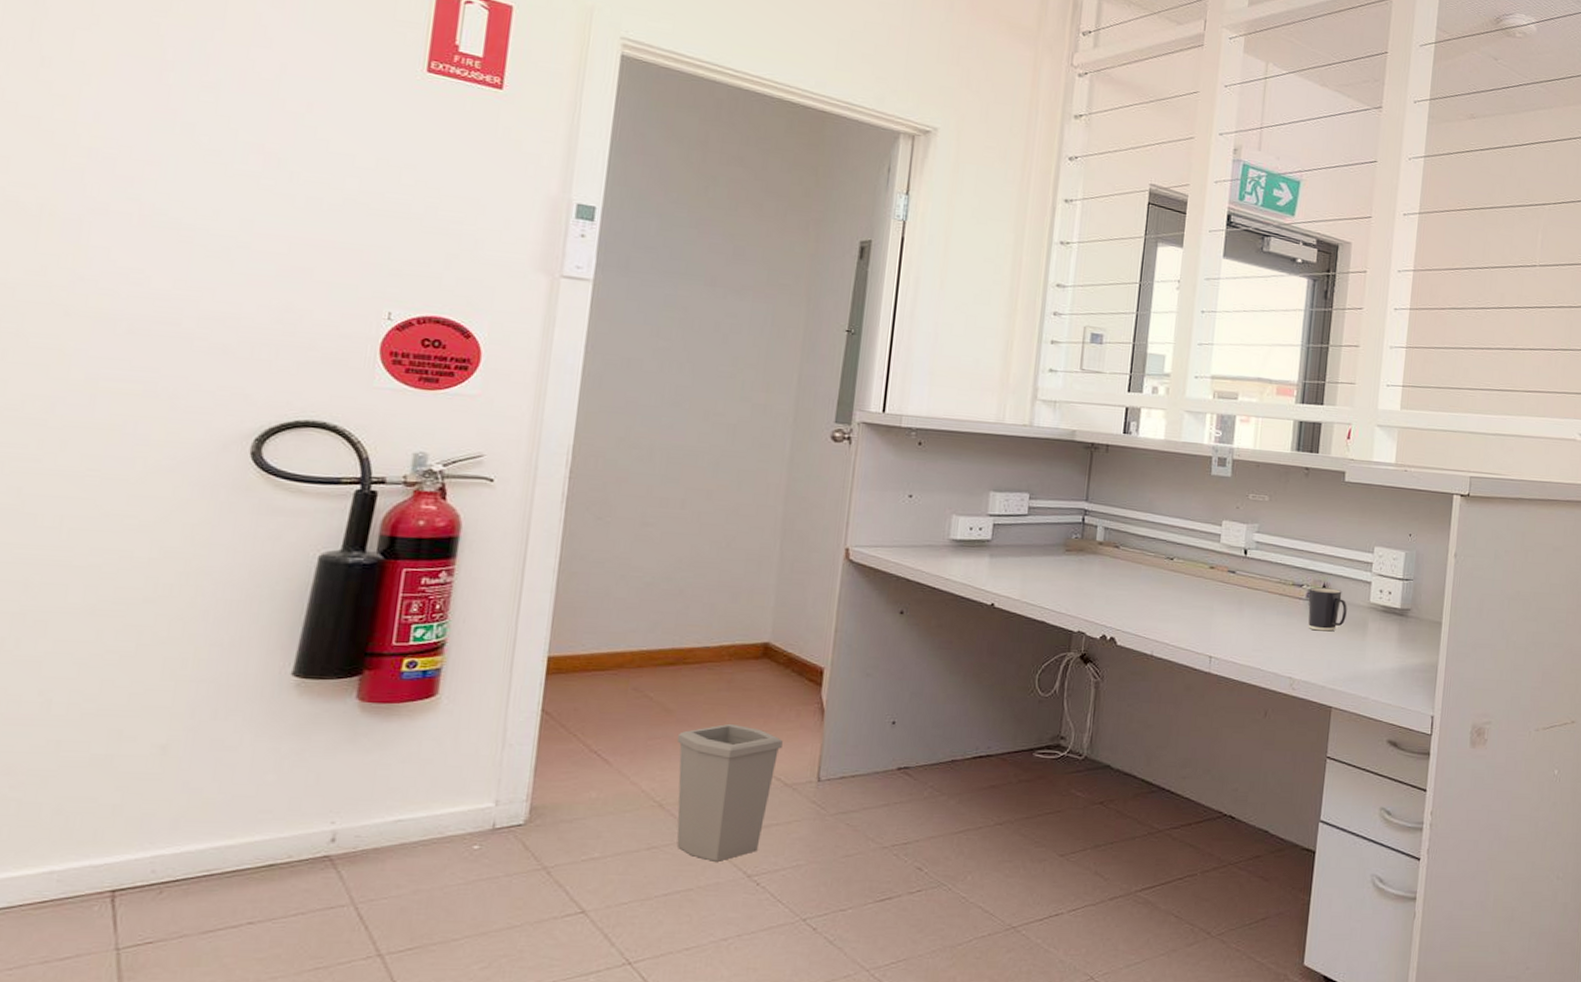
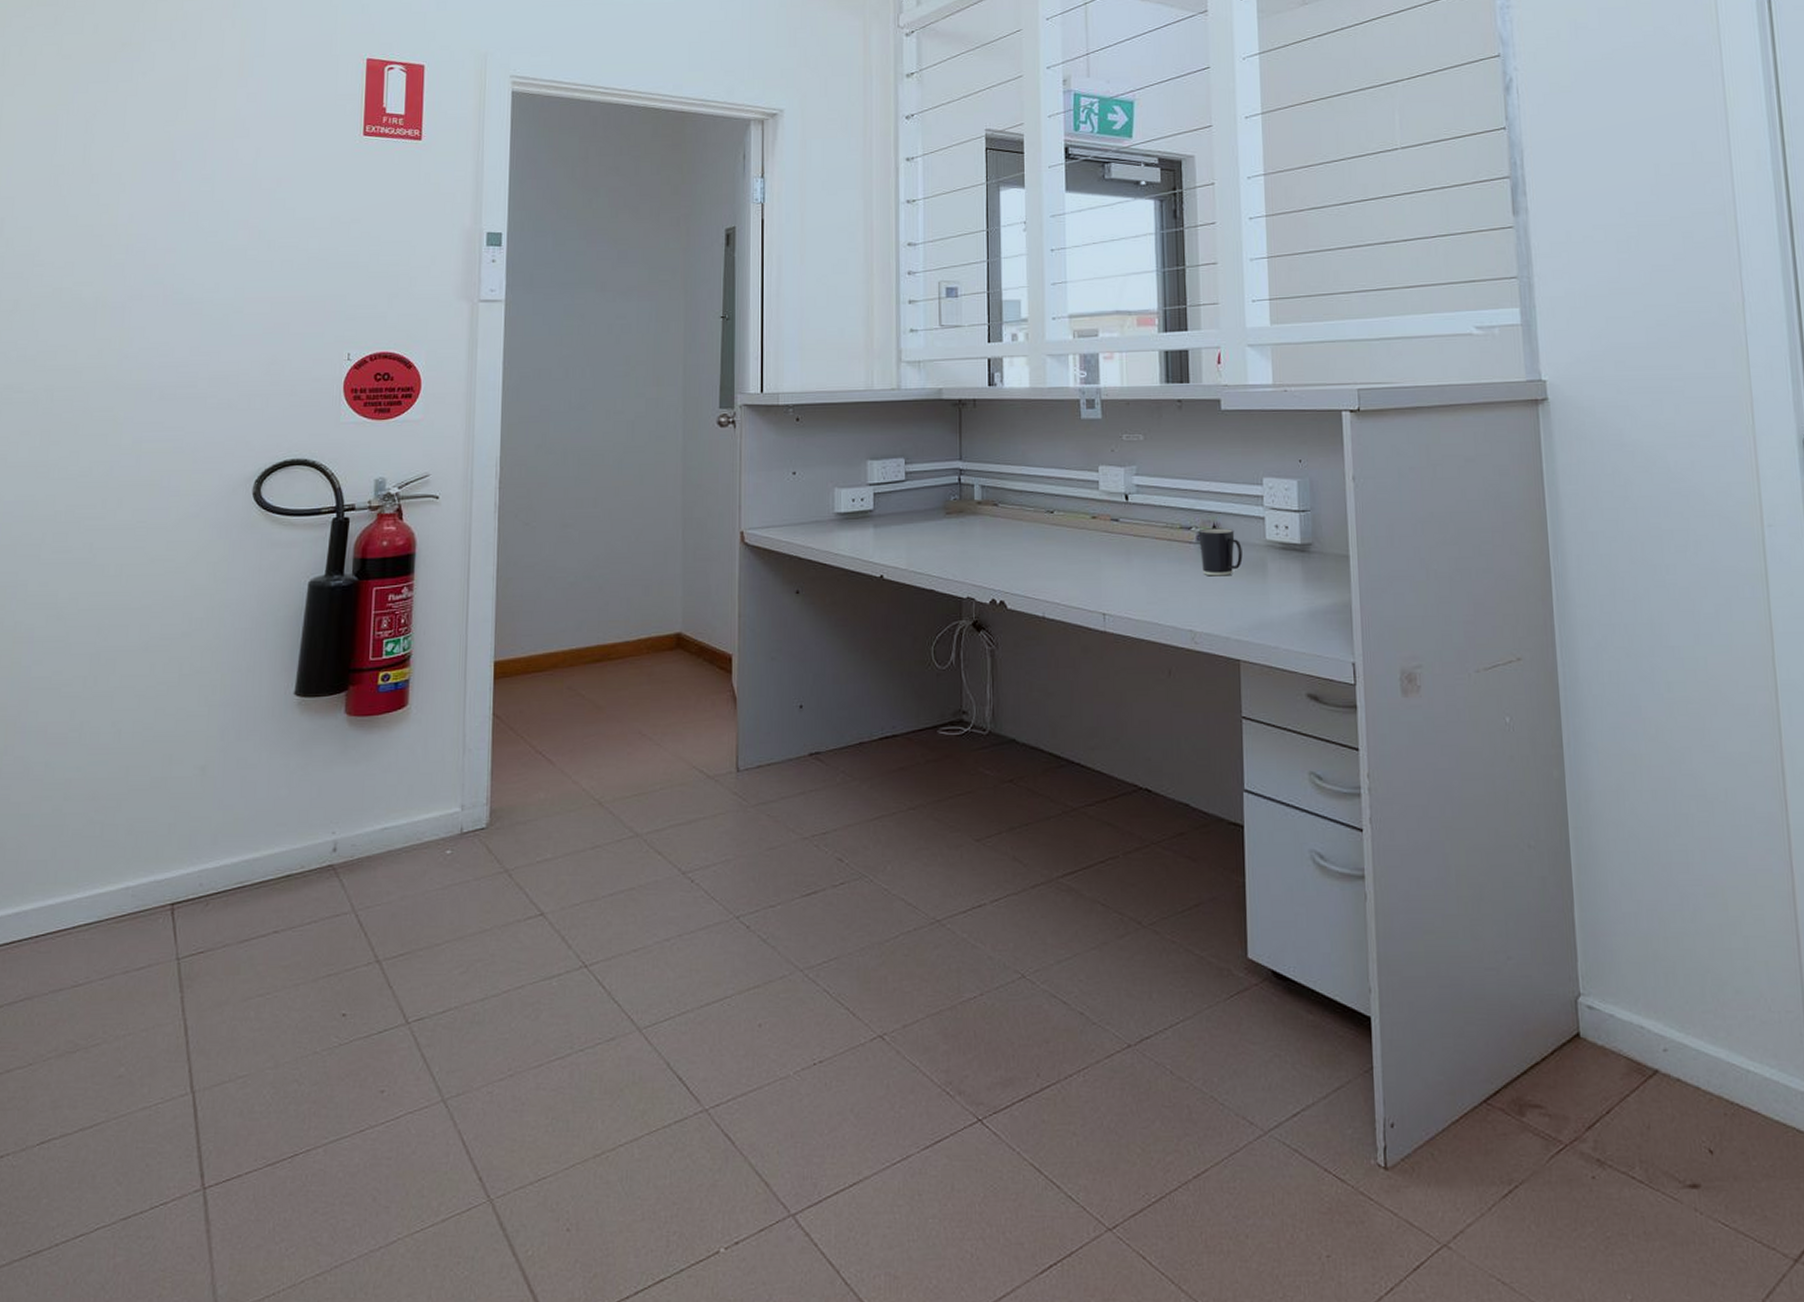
trash bin: present [676,723,783,862] -> none [608,717,702,859]

